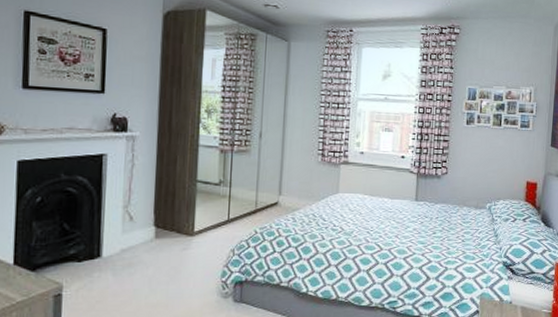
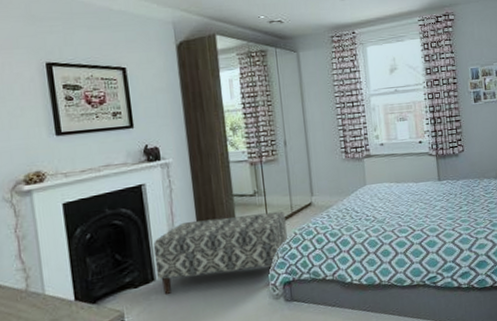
bench: none [103,201,248,275] -> present [153,211,288,296]

